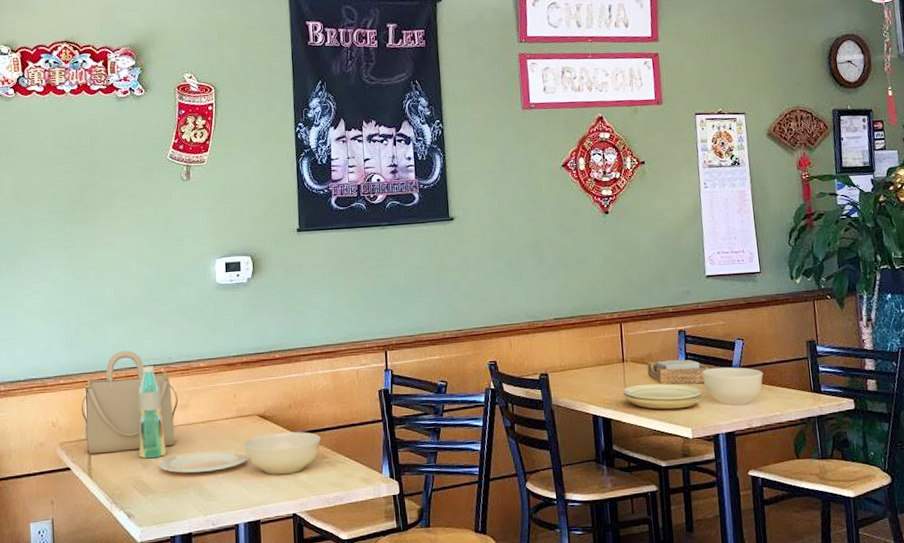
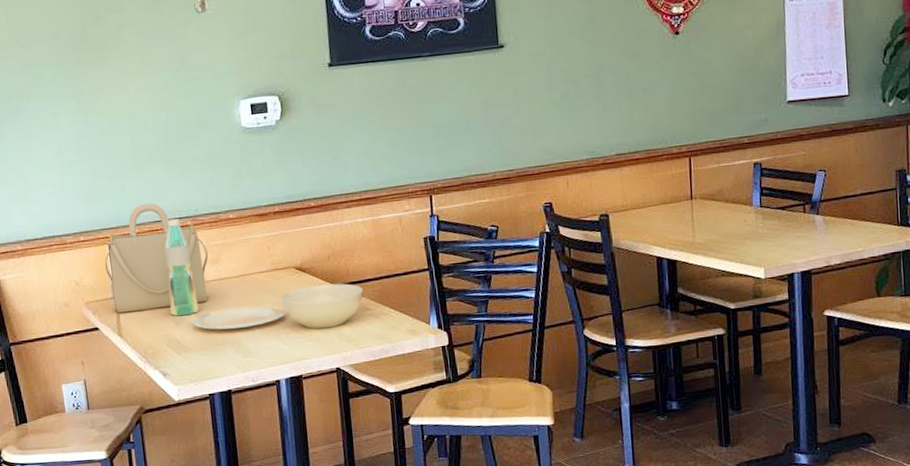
plate: present [622,383,703,410] -> none [690,221,778,249]
napkin holder: present [647,359,709,385] -> none [717,194,786,223]
bowl: present [701,367,764,405] -> none [777,201,846,242]

